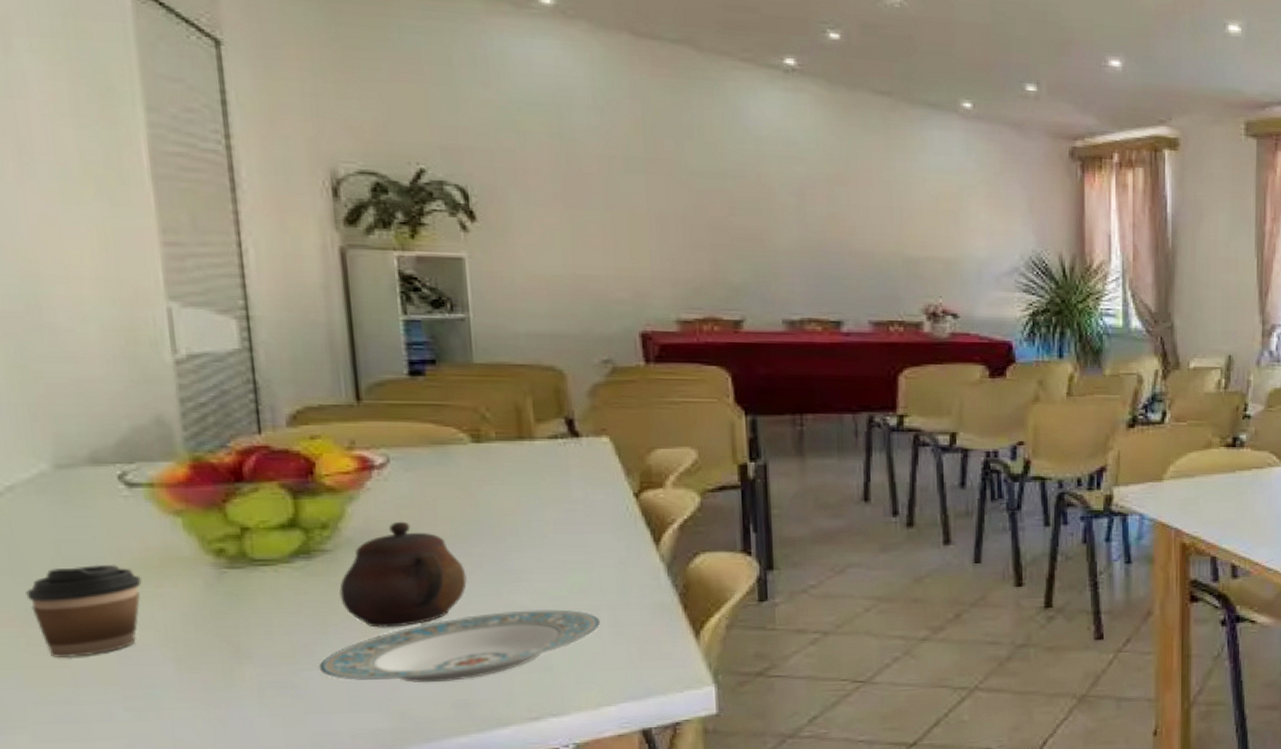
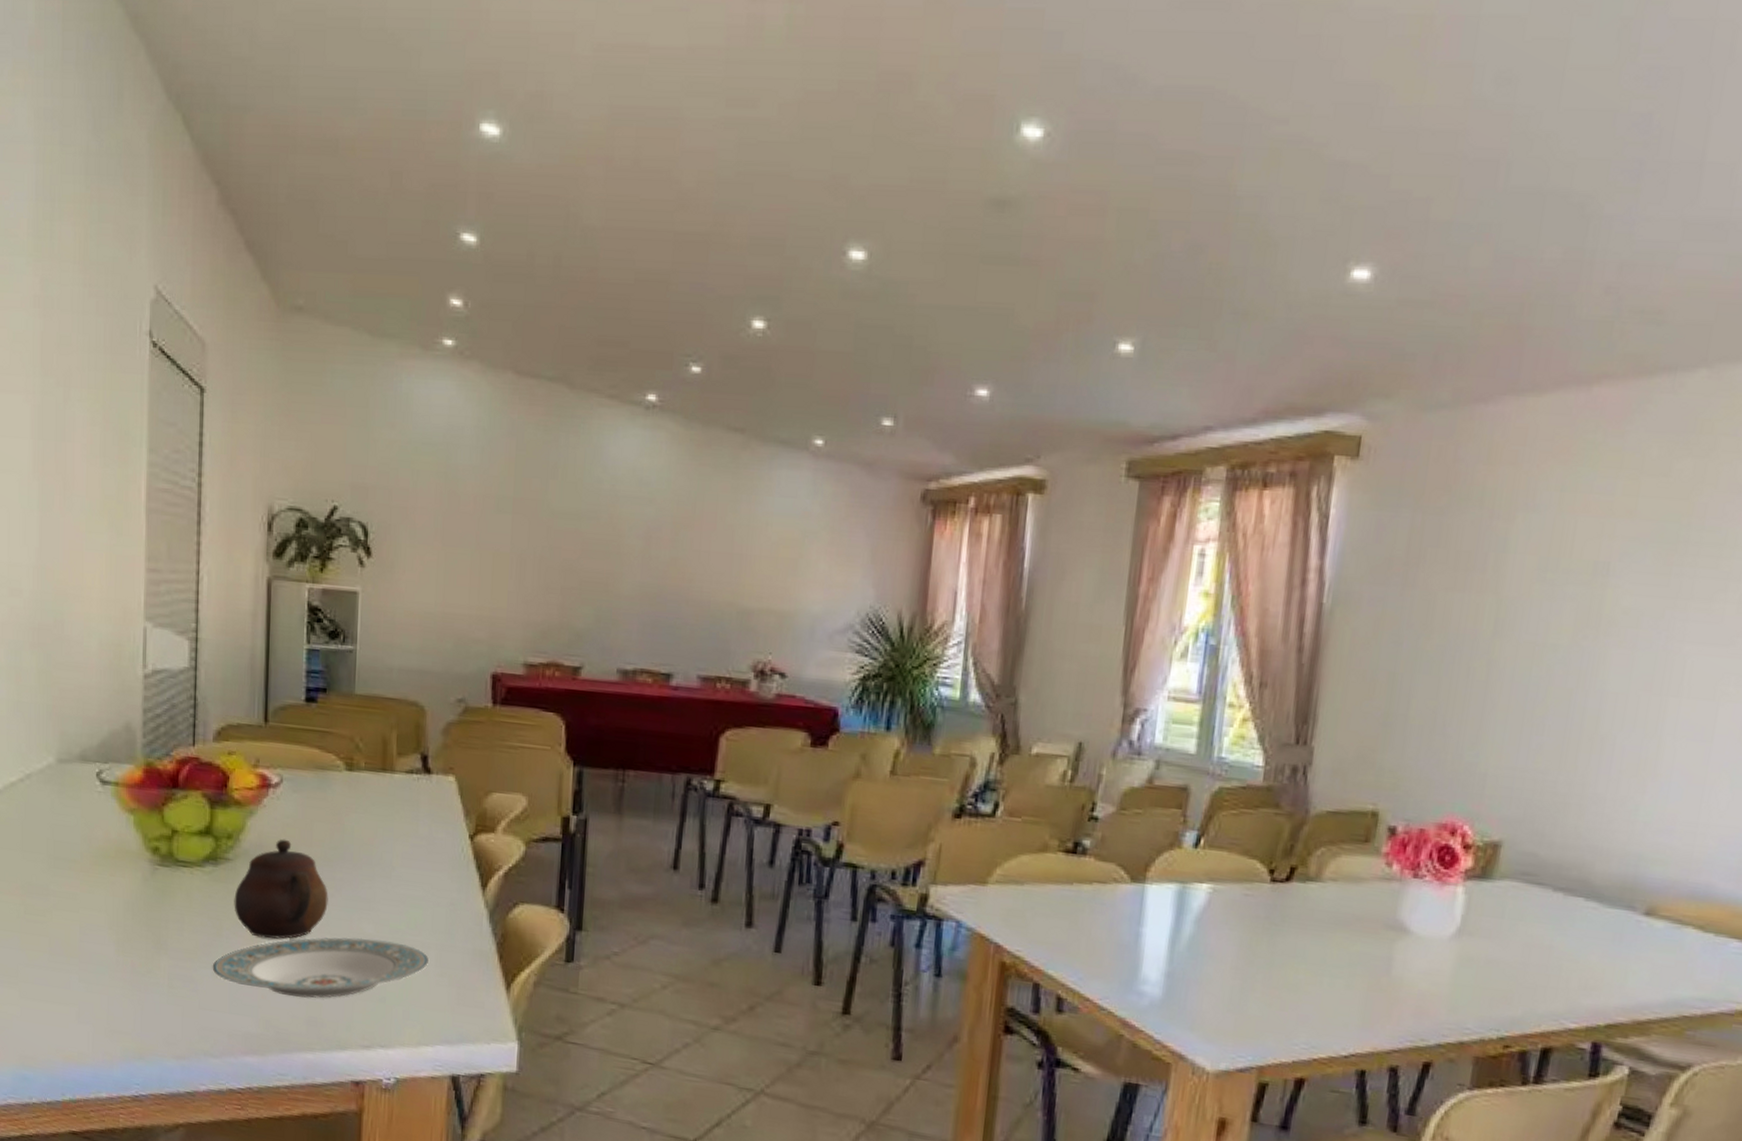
coffee cup: present [26,564,142,659] -> none [29,848,102,929]

